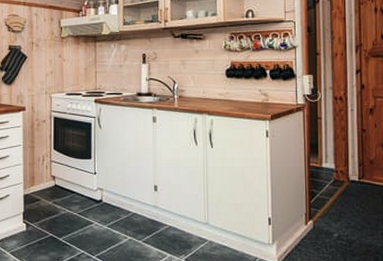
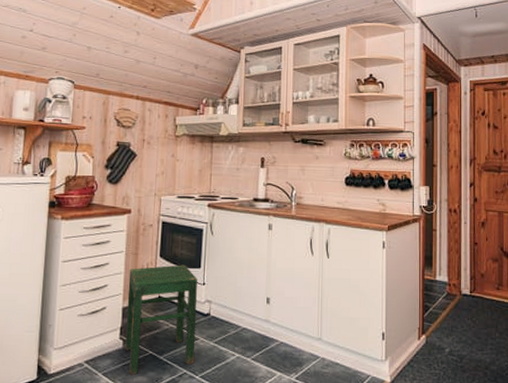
stool: none [27,156,91,254] -> present [124,264,197,375]

